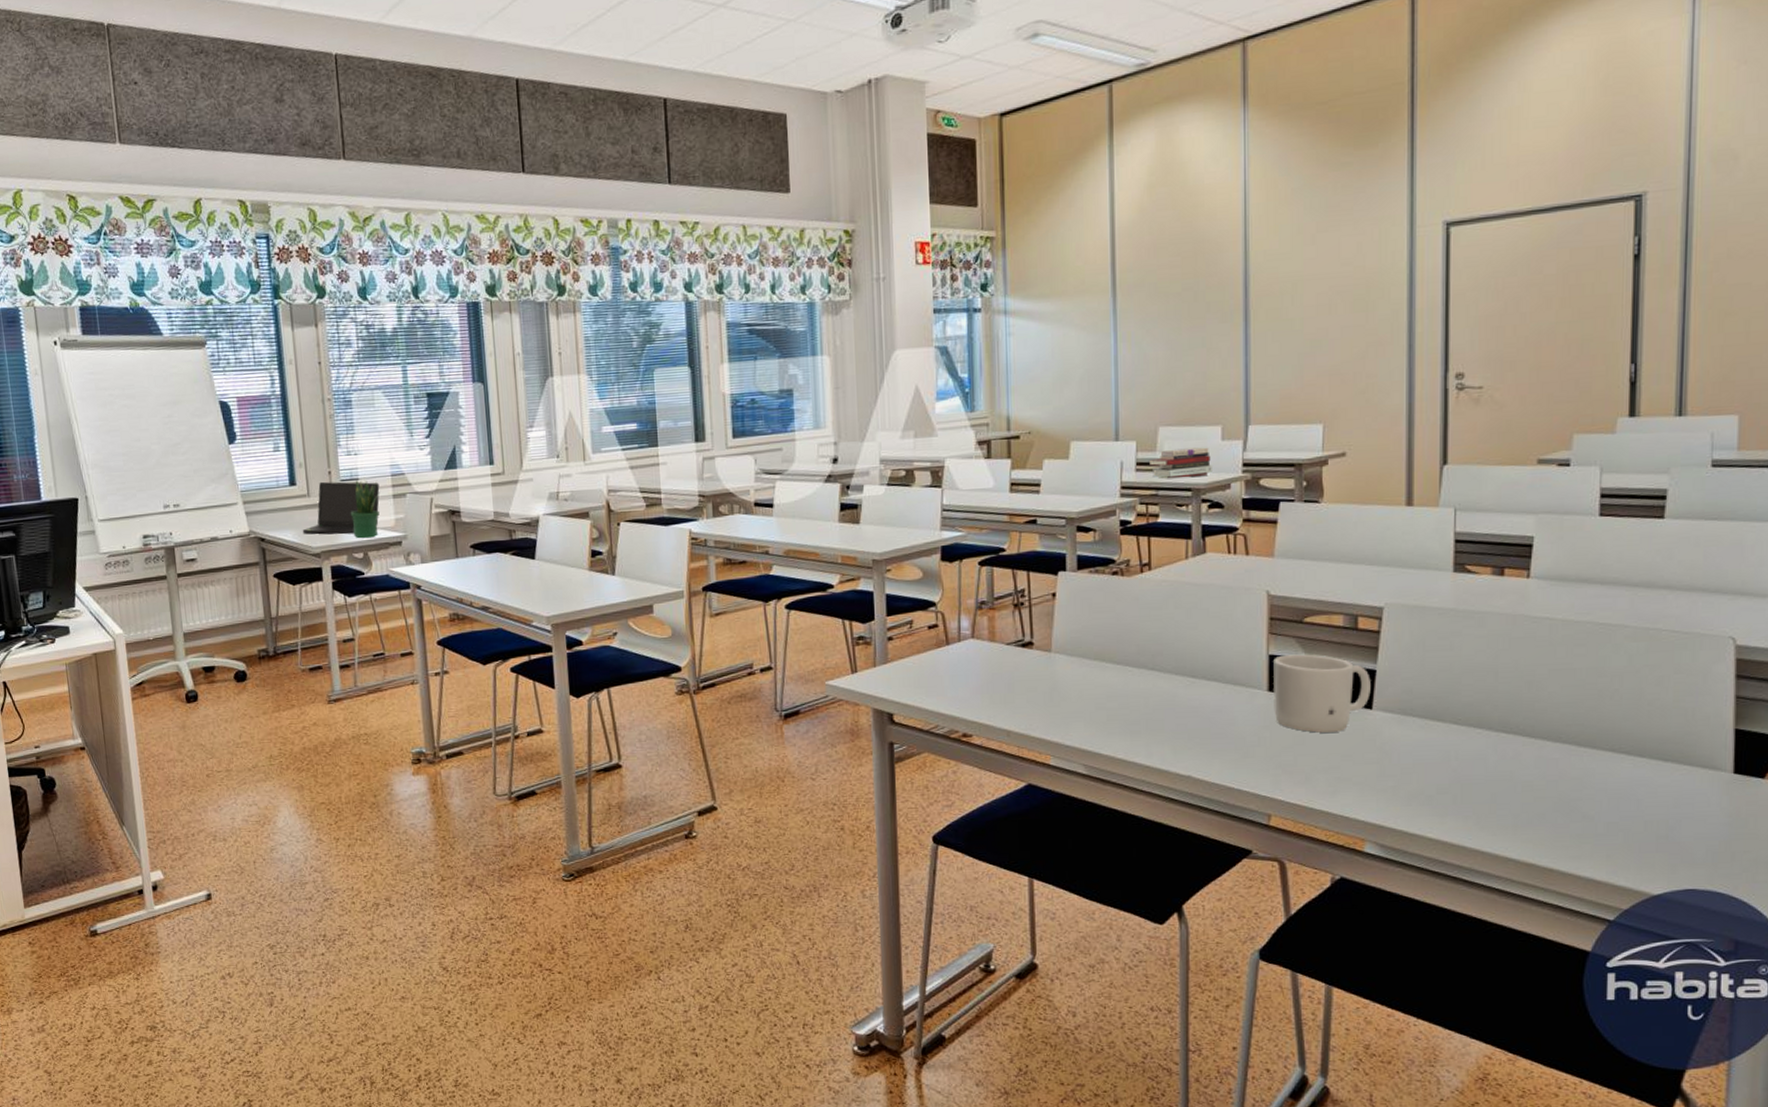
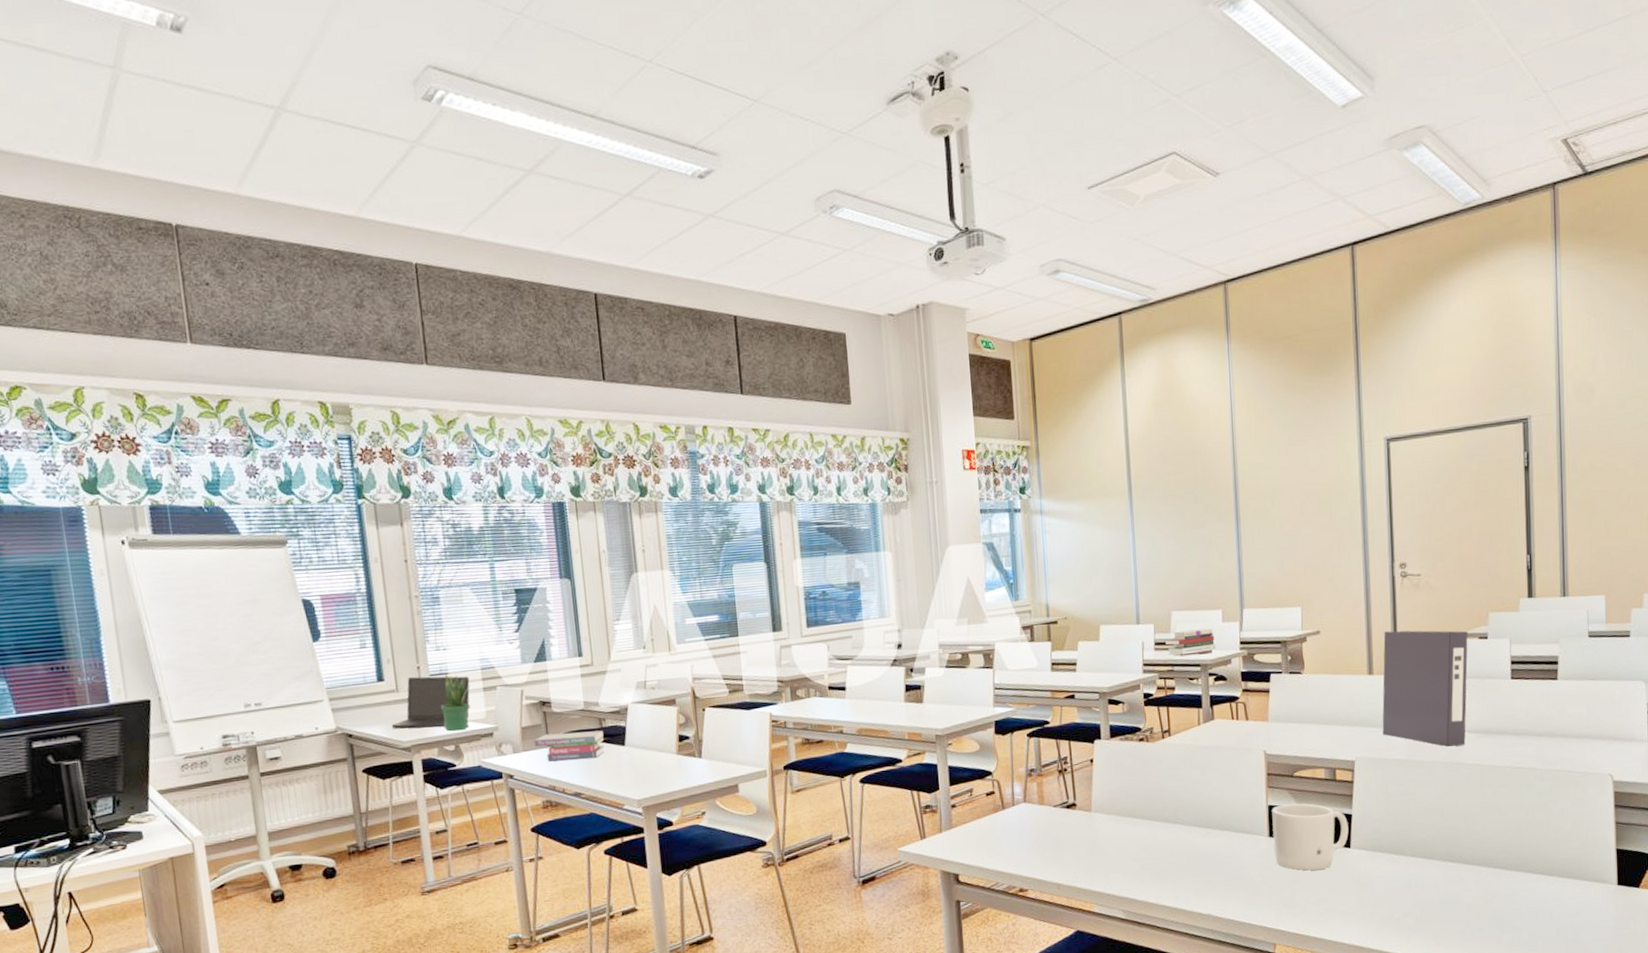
books: none [443,542,514,573] -> present [535,730,604,762]
binder: none [1421,453,1543,595] -> present [1382,630,1468,747]

